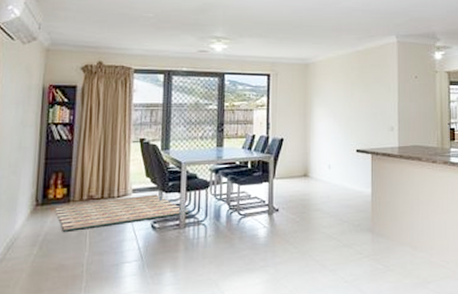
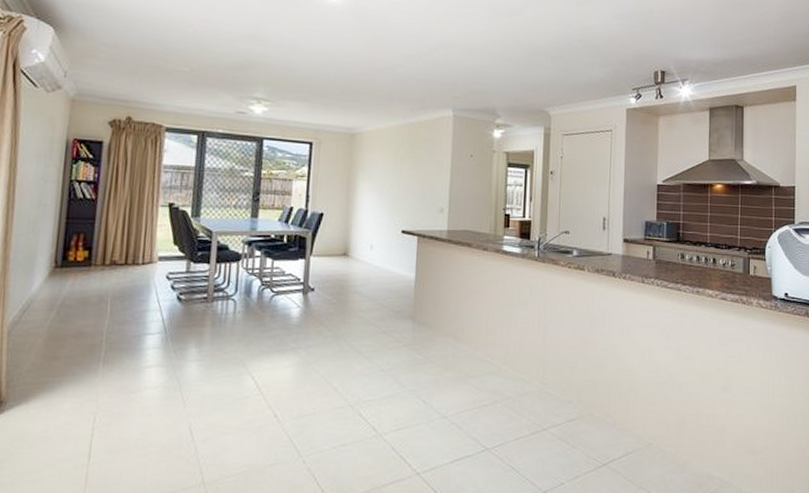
rug: present [55,194,189,232] -> none [75,263,218,297]

